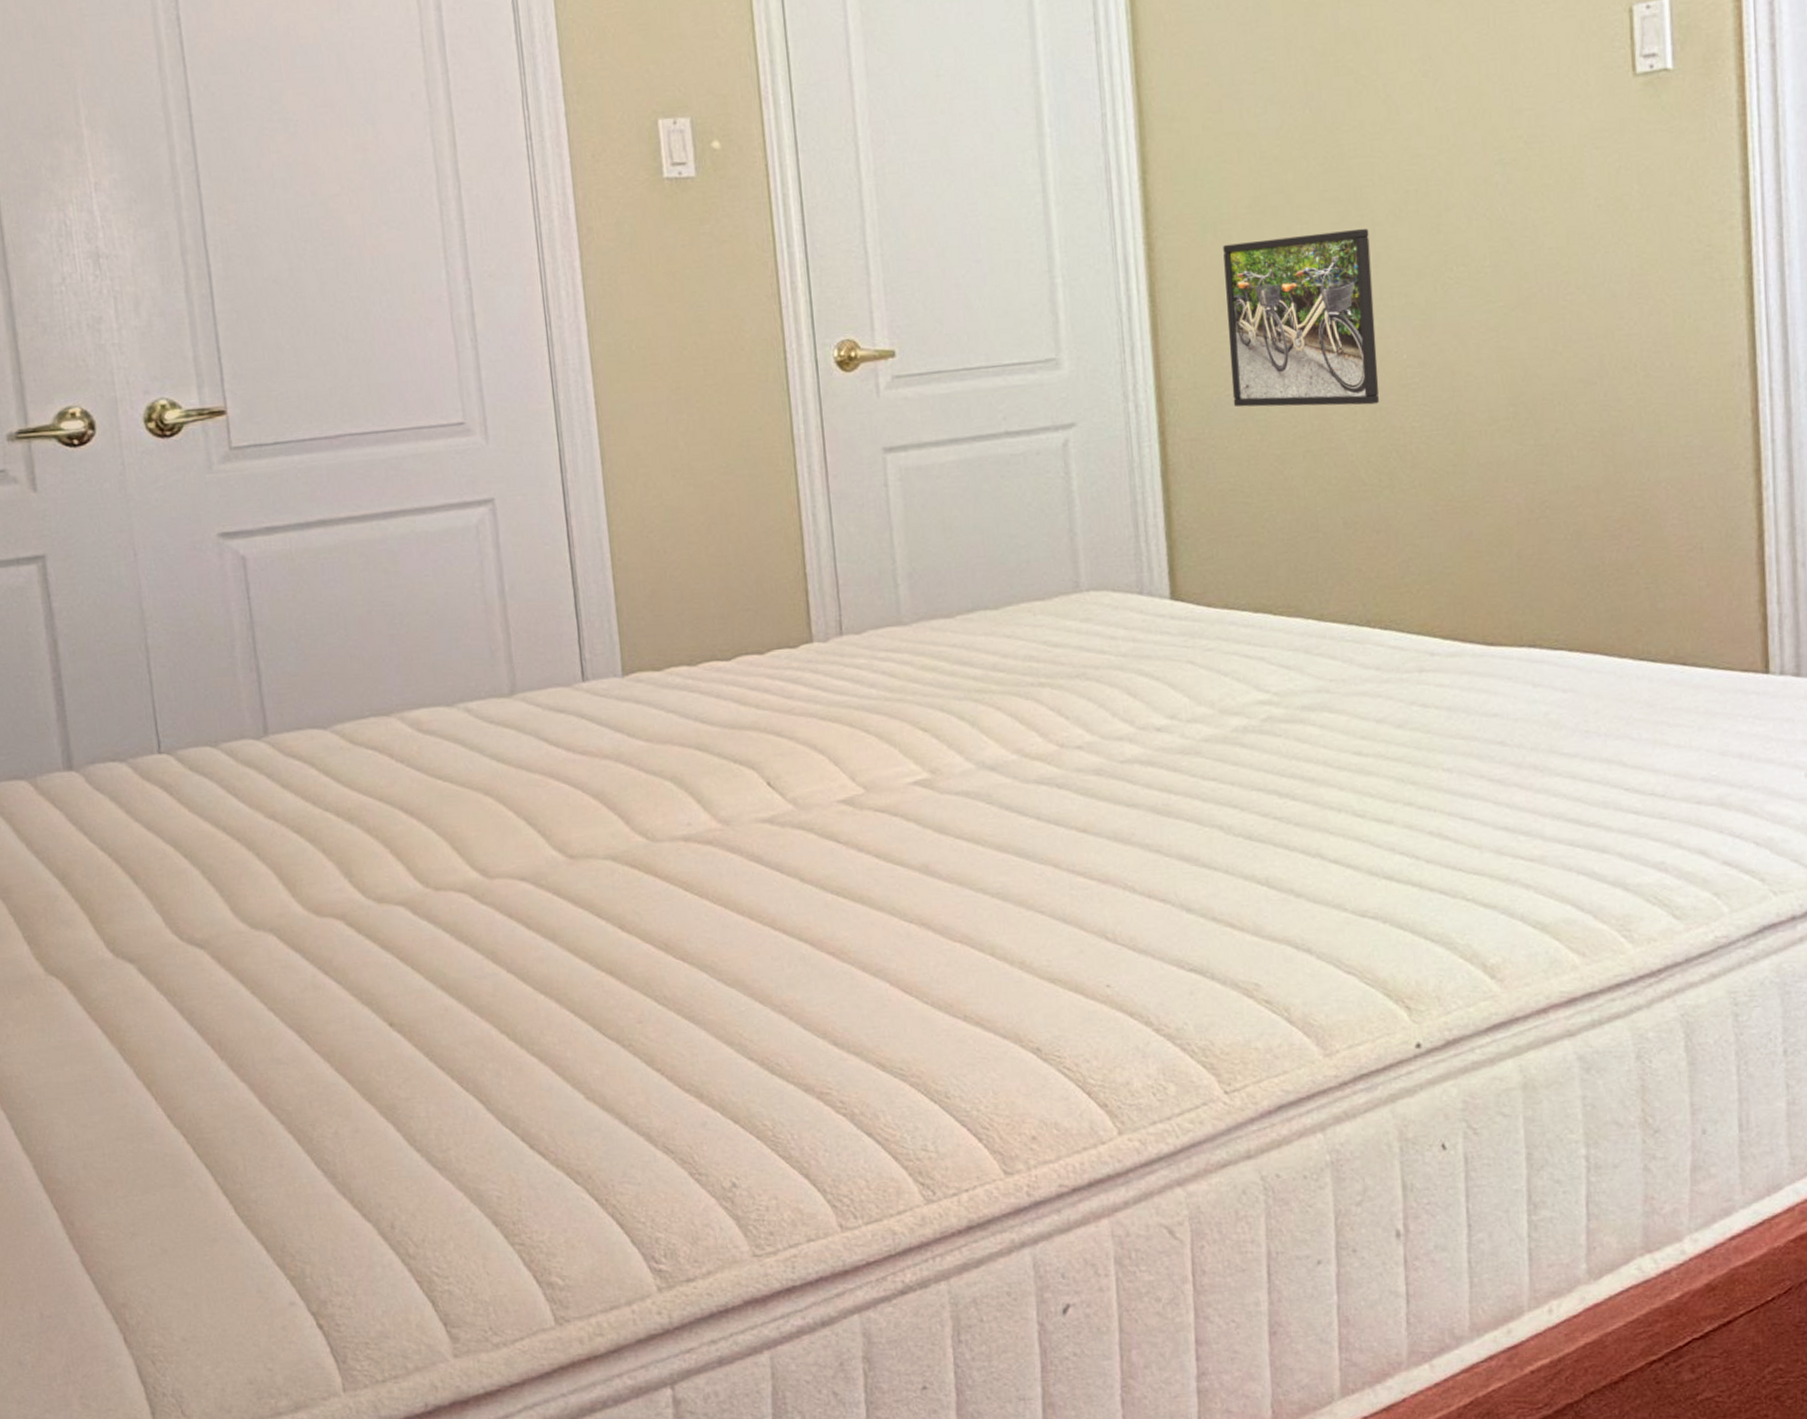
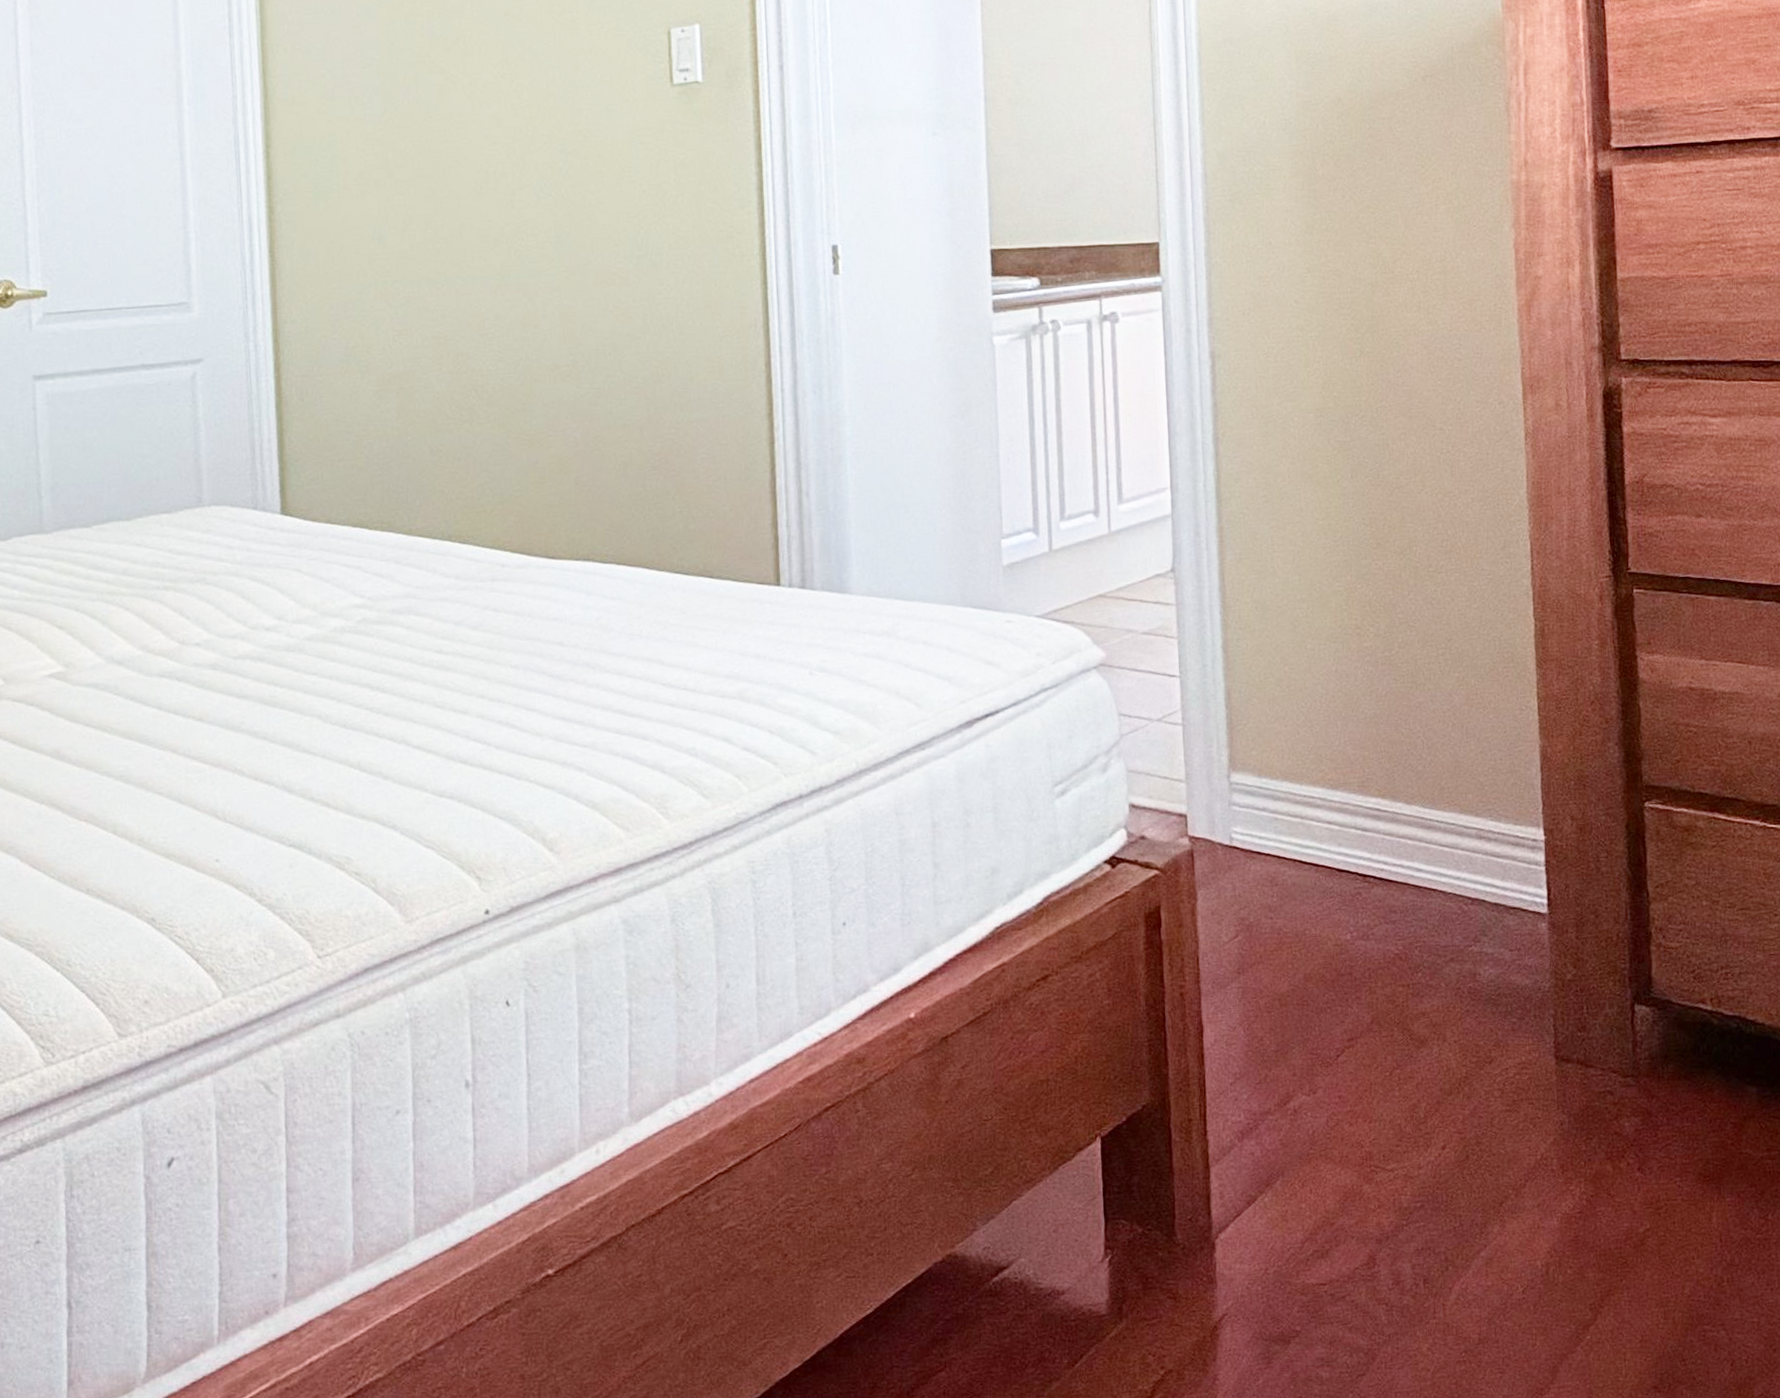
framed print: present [1223,228,1380,407] -> none [333,201,462,351]

